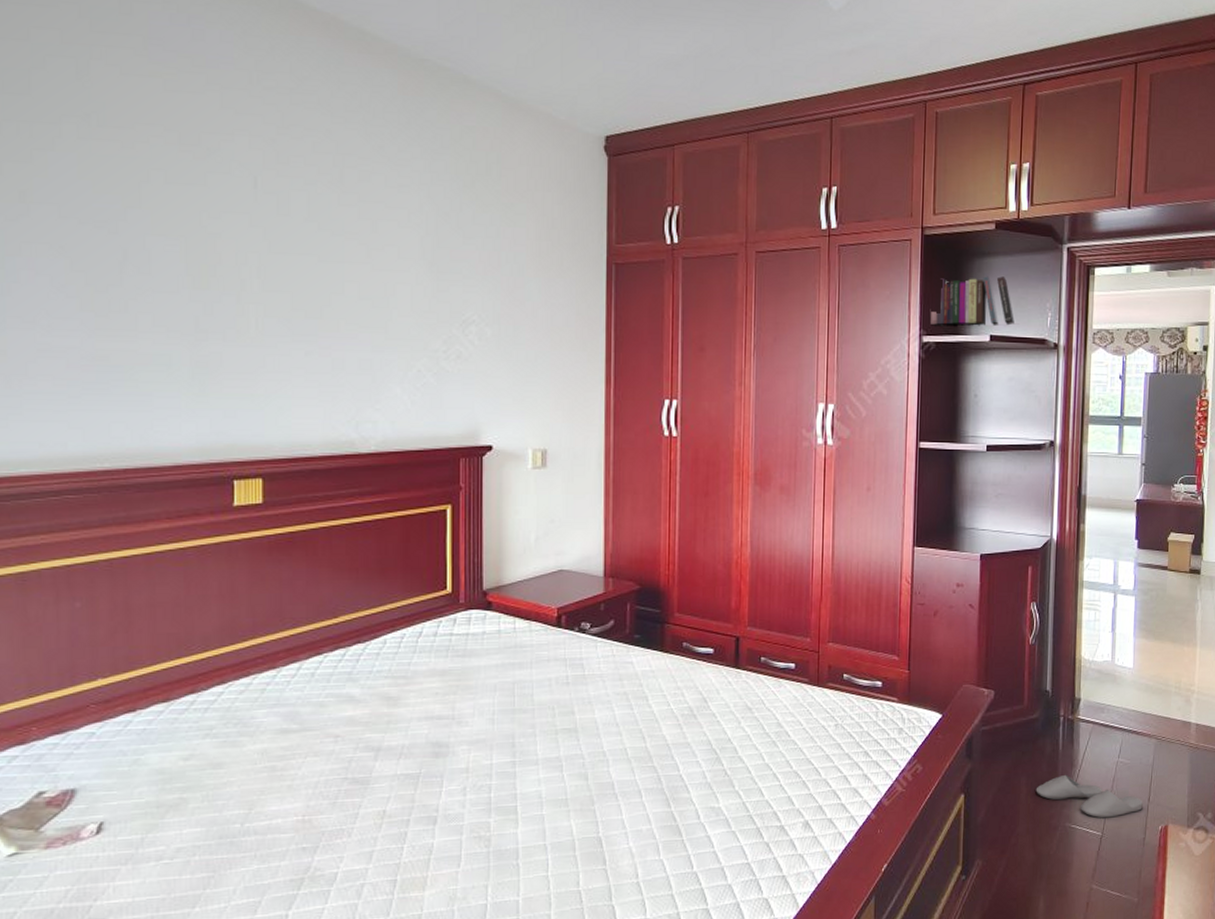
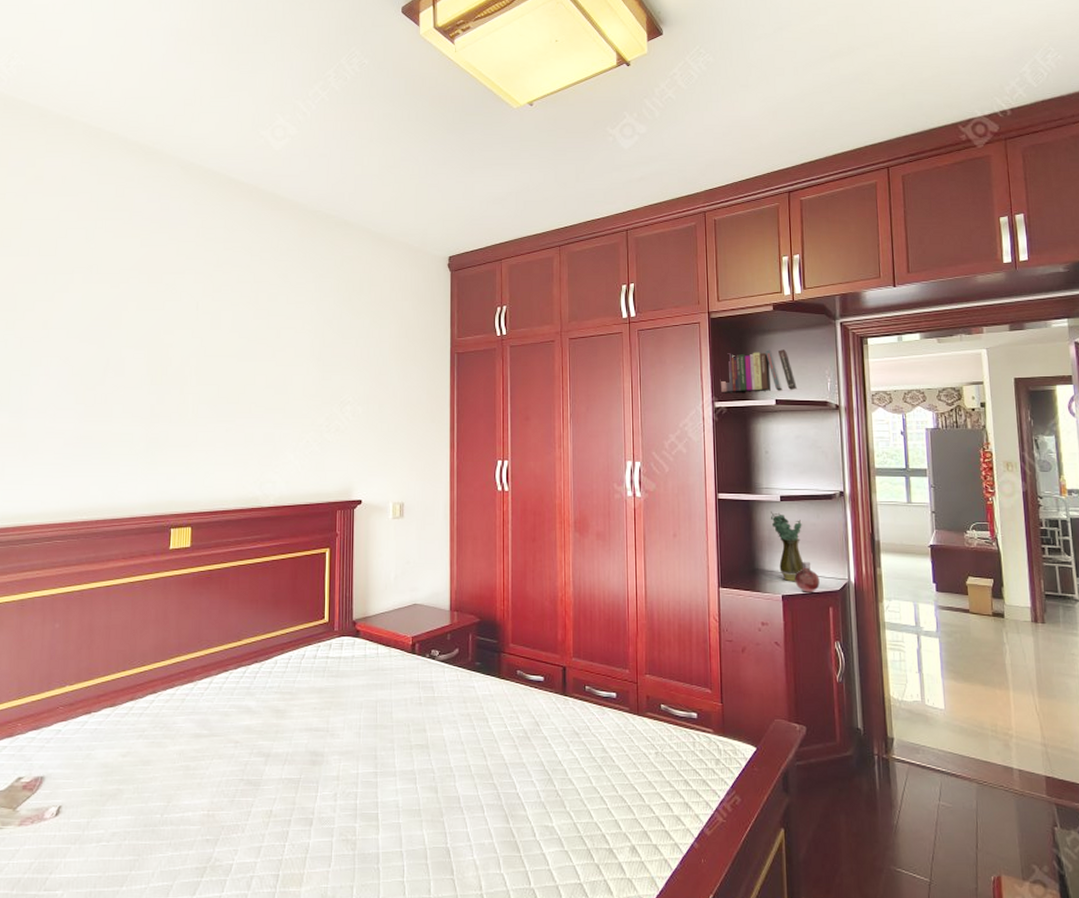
vase: none [974,462,1008,540] -> present [770,511,803,582]
potion bottle: none [995,517,1021,551] -> present [794,561,820,592]
slippers: present [1035,774,1143,818] -> none [856,815,971,864]

